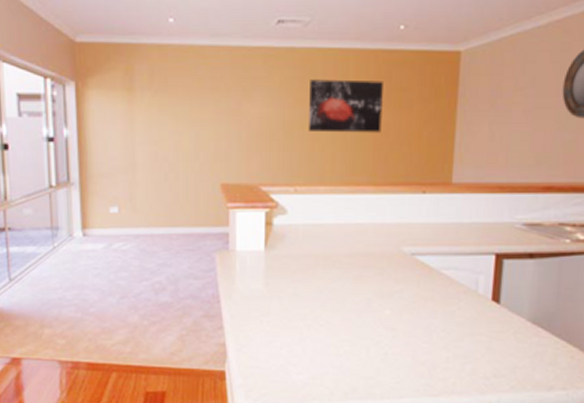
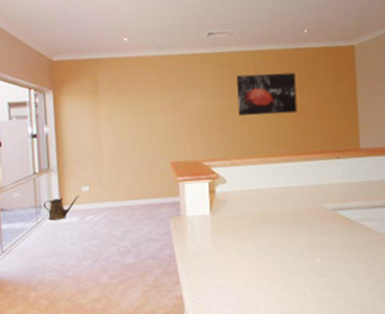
watering can: none [61,218,107,246] -> present [43,195,80,220]

